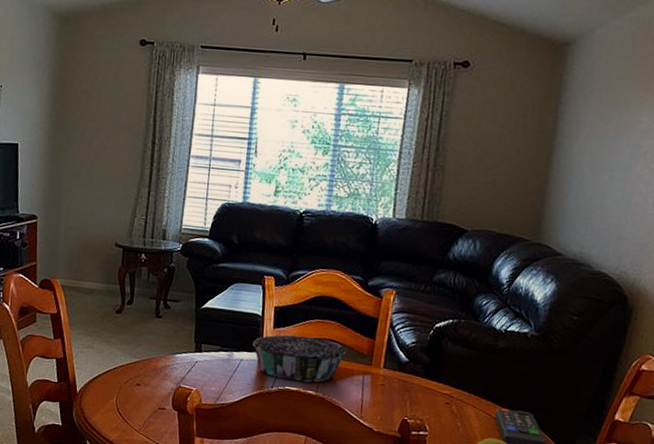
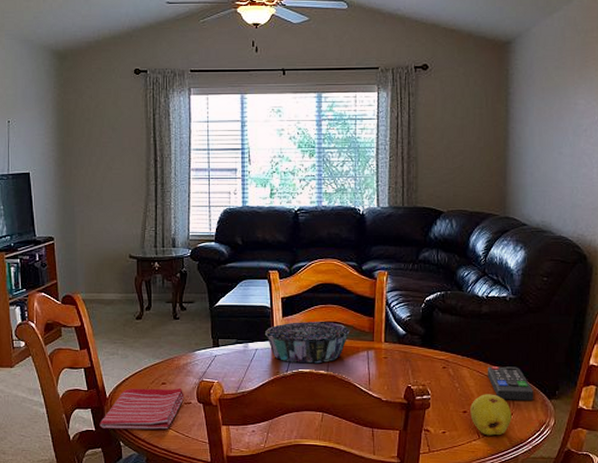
dish towel: none [66,385,159,434] -> present [99,387,184,430]

